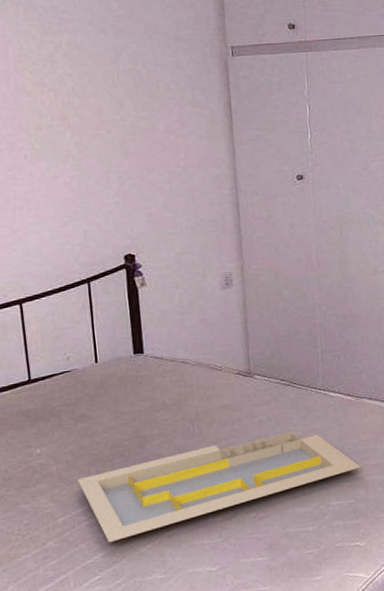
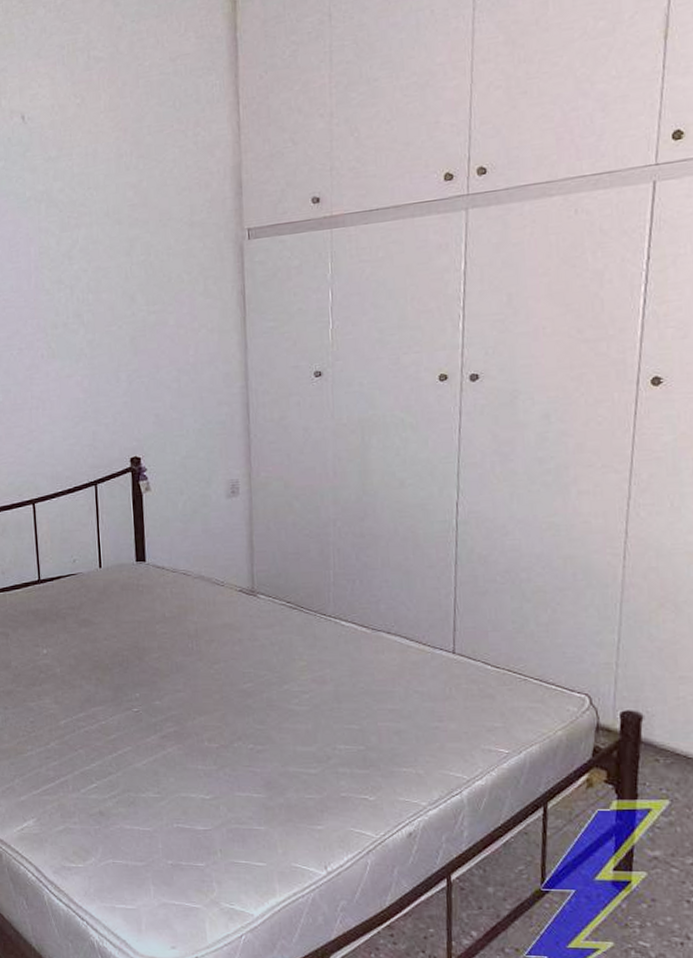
serving tray: present [77,432,361,543] -> none [79,661,374,753]

